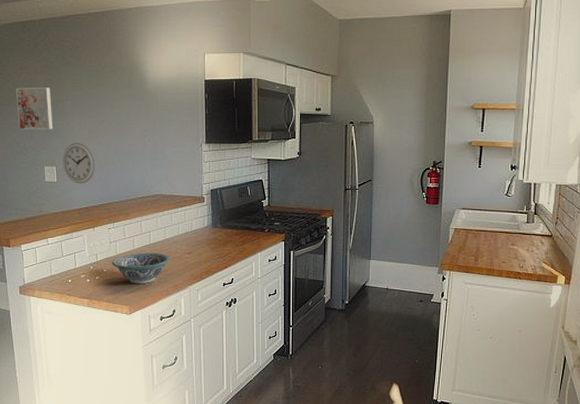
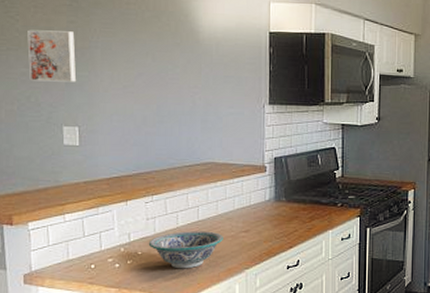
wall clock: present [62,143,95,184] -> none [87,99,131,149]

